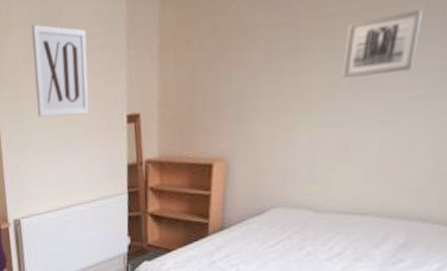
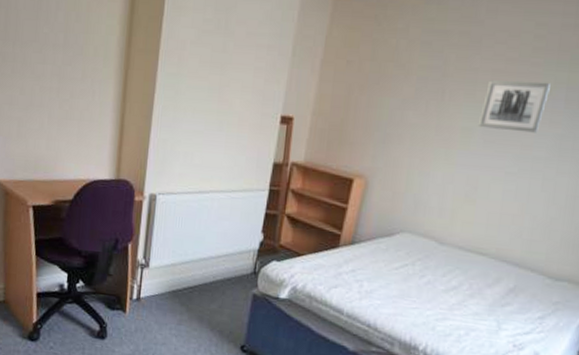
wall art: present [31,24,90,118] -> none [195,11,256,107]

